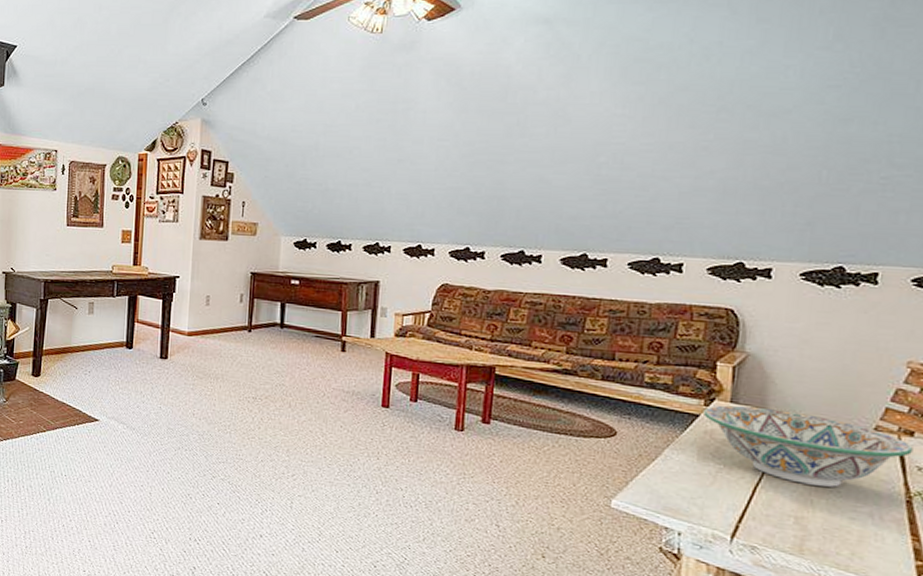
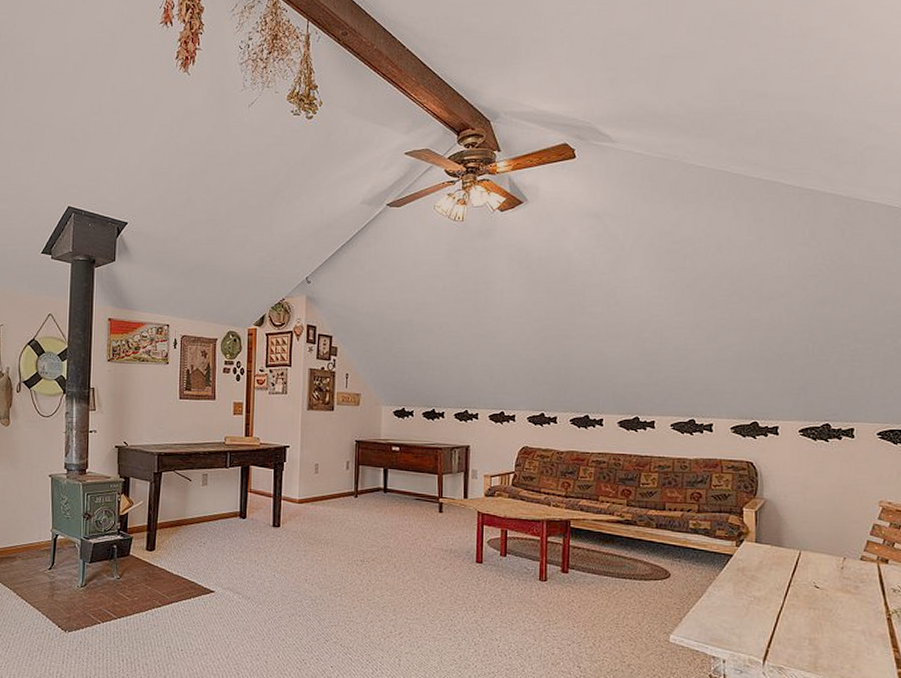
decorative bowl: present [703,405,913,487] -> none [735,545,888,611]

